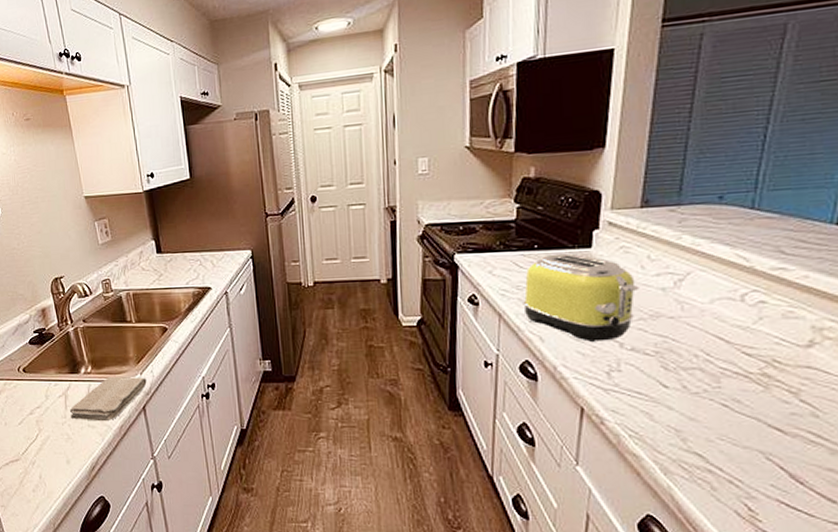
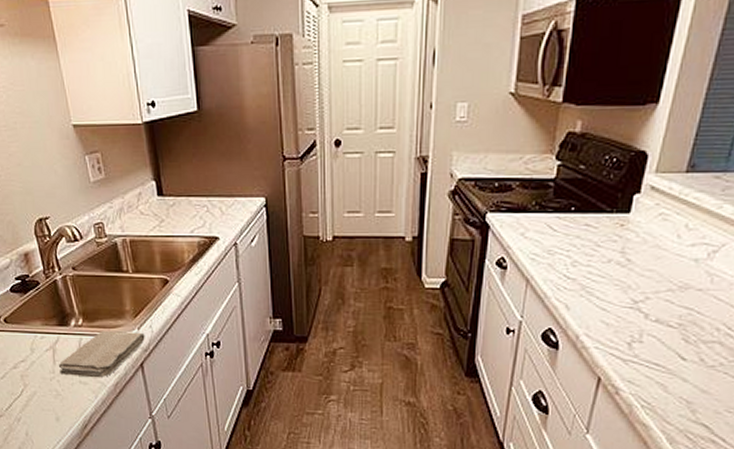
toaster: present [523,253,639,342] -> none [552,218,673,312]

